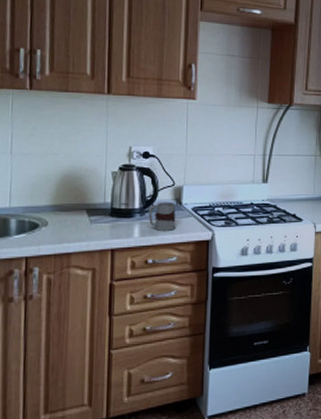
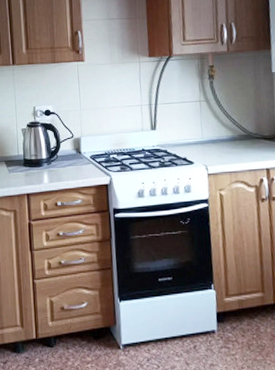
mug: present [148,202,176,231] -> none [53,151,78,177]

